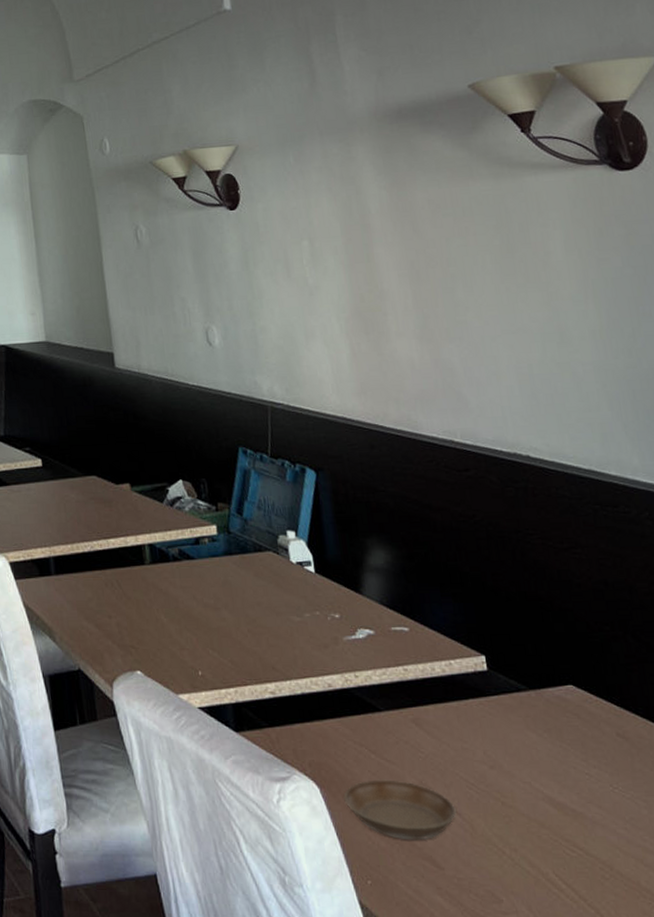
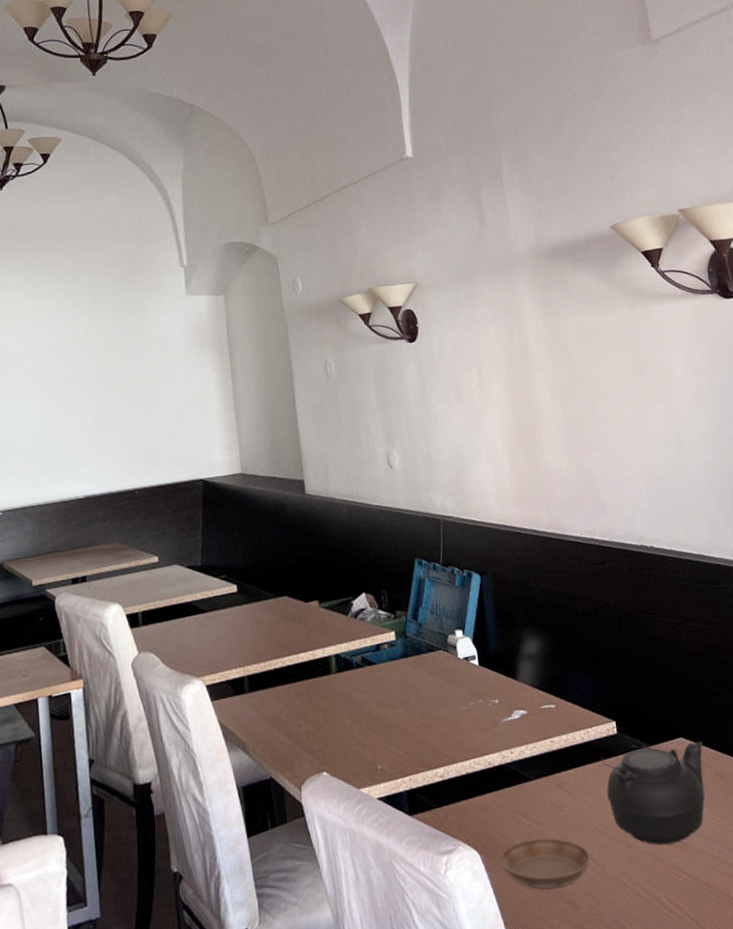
teapot: none [467,686,605,810] -> present [601,741,705,845]

